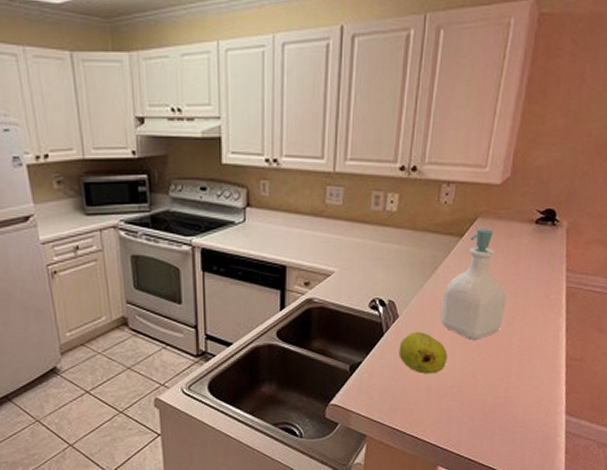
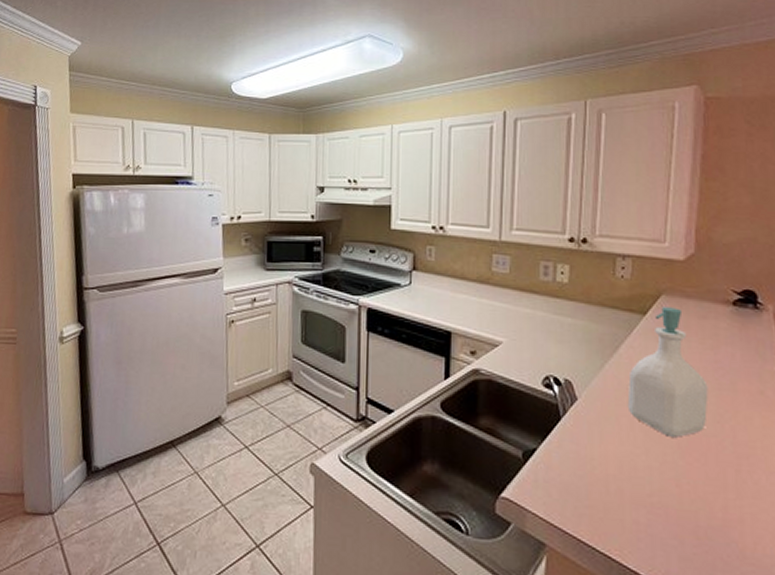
fruit: present [398,332,448,374] -> none [580,419,642,475]

